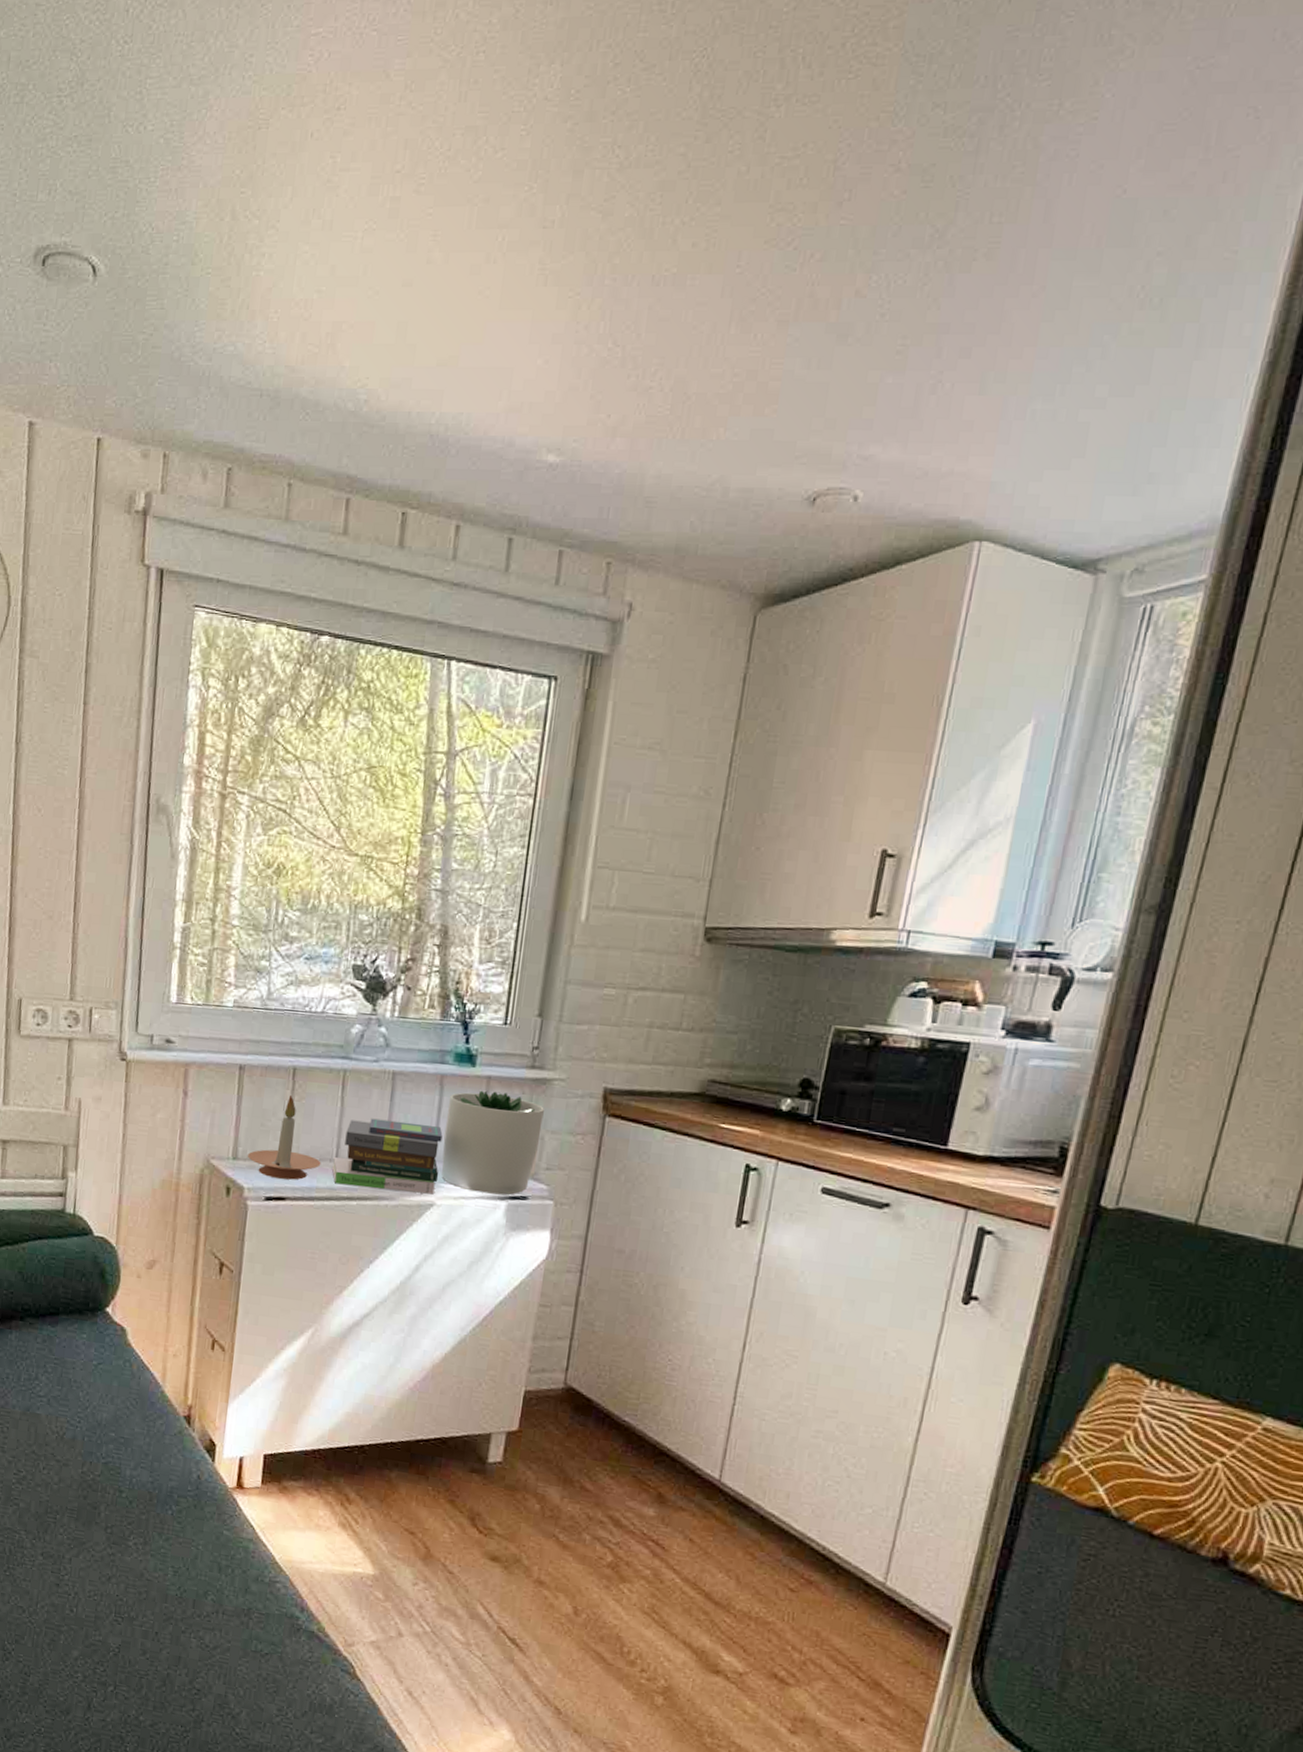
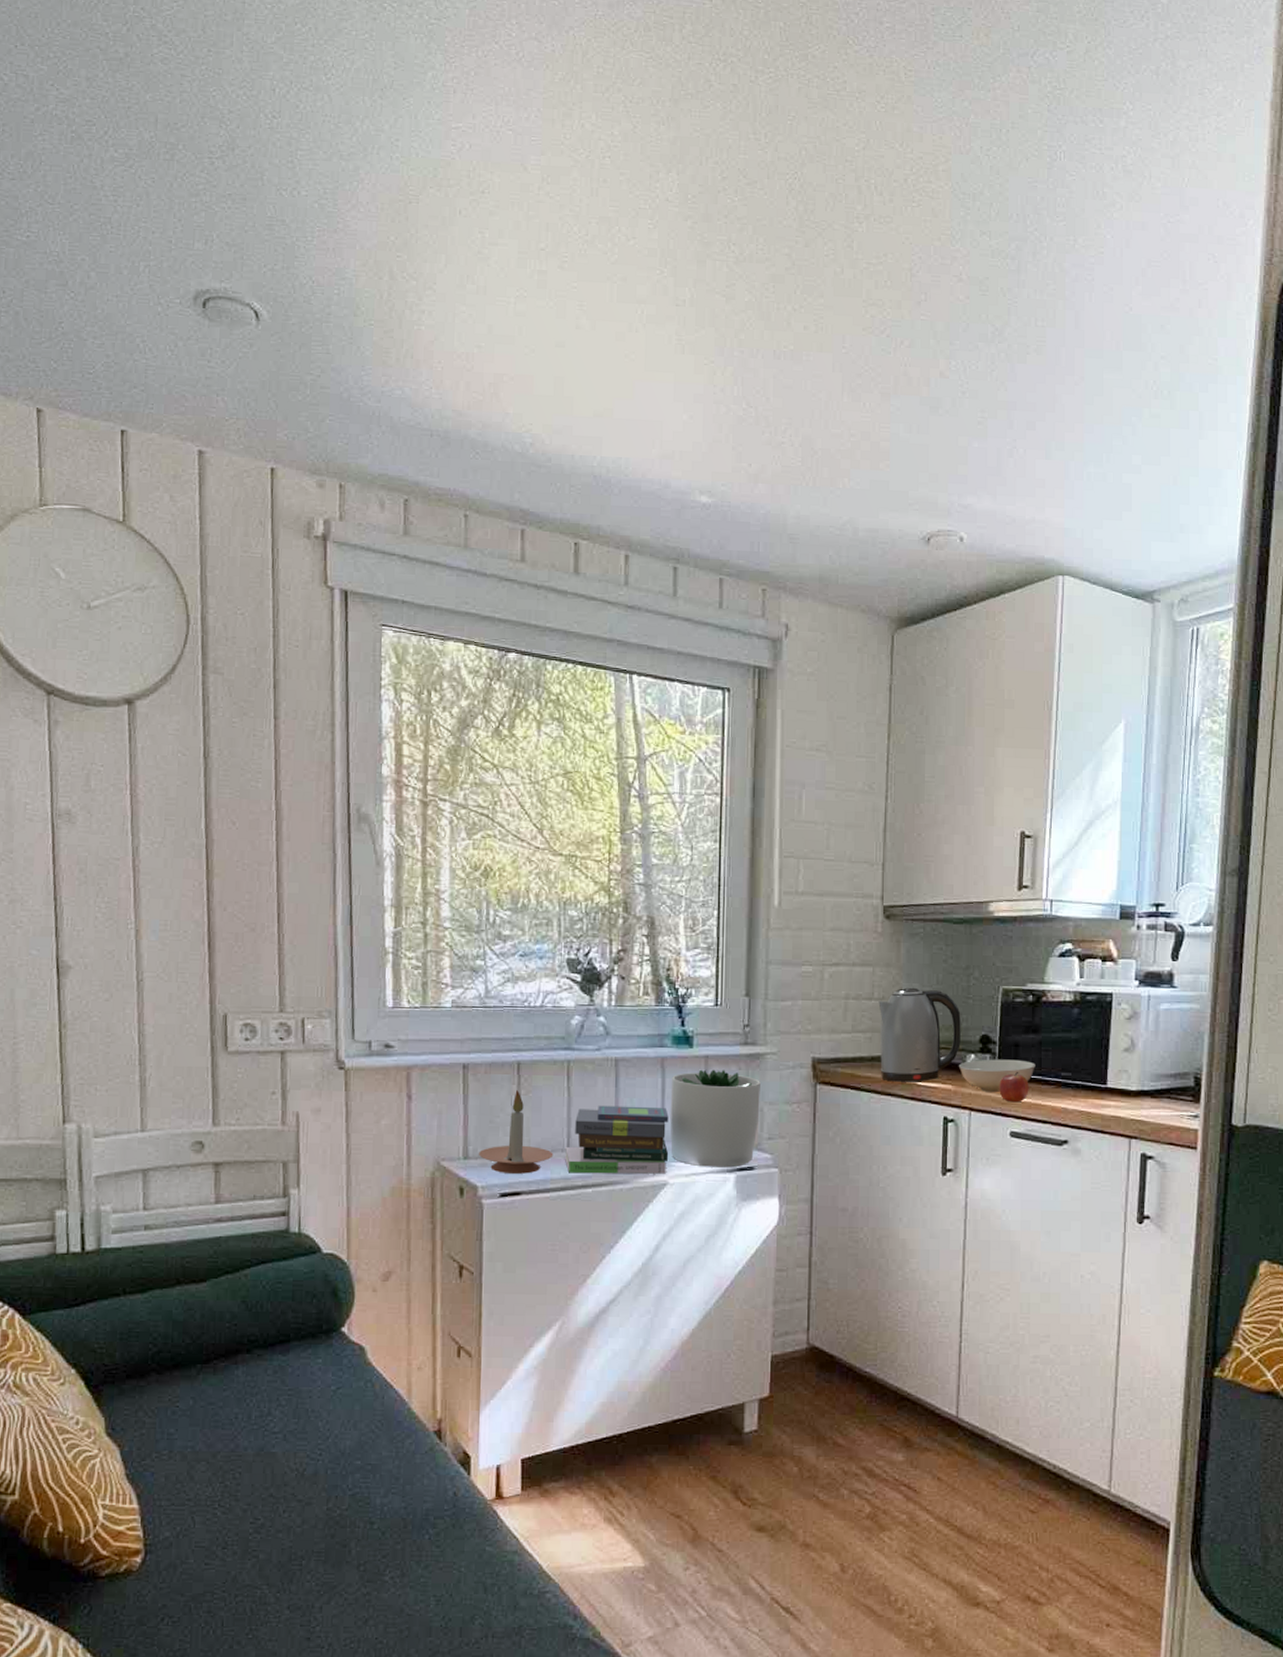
kettle: none [679,1019,781,1124] -> present [878,987,961,1082]
bowl: none [771,1105,863,1143] -> present [959,1059,1035,1092]
fruit: none [815,1123,852,1157] -> present [999,1072,1029,1103]

